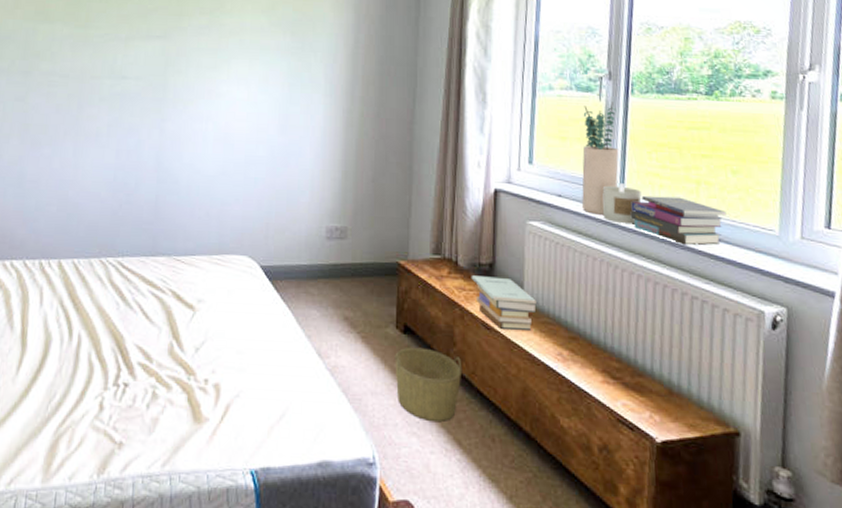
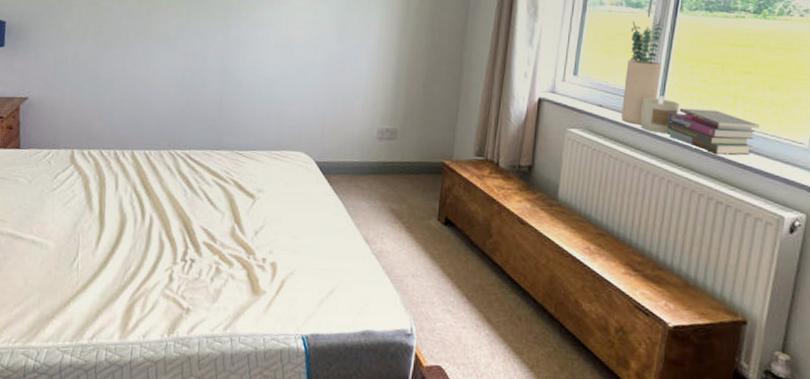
basket: present [395,347,463,423] -> none [435,237,497,303]
books: present [471,275,537,330] -> none [510,176,570,226]

